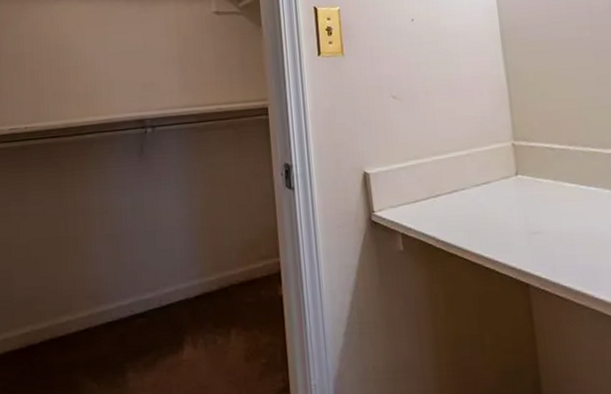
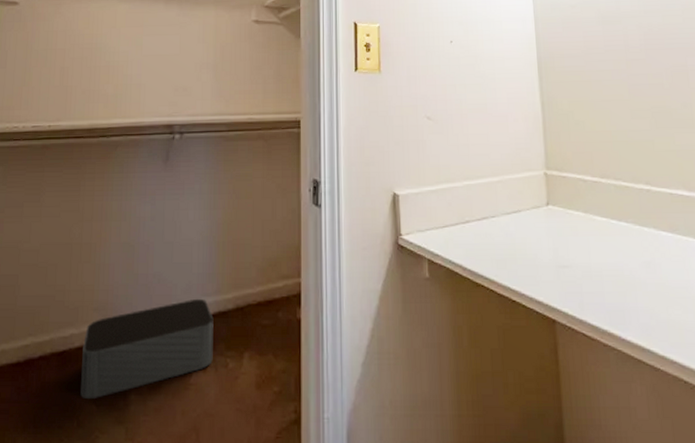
storage bin: none [79,281,202,379] -> present [80,298,214,400]

